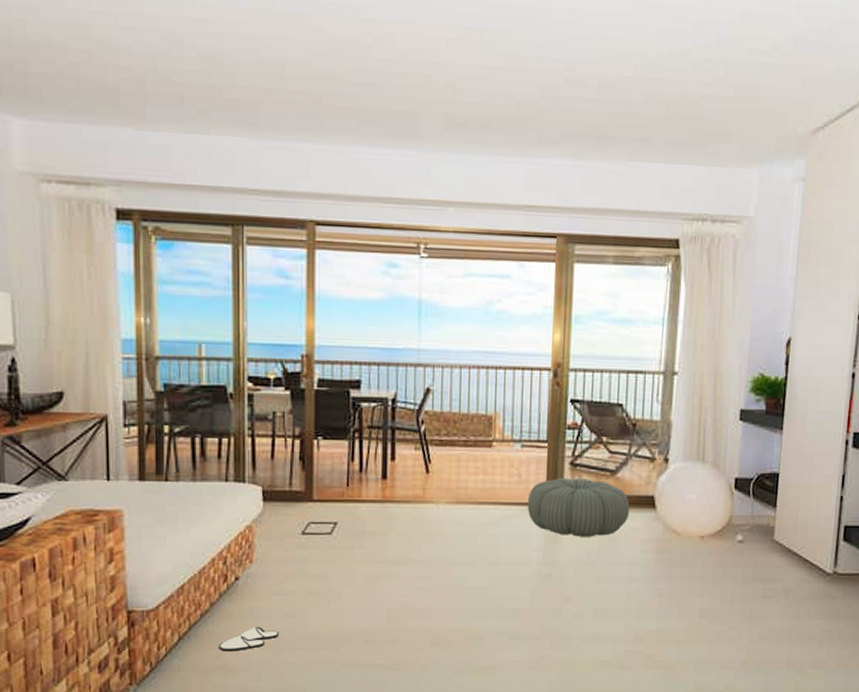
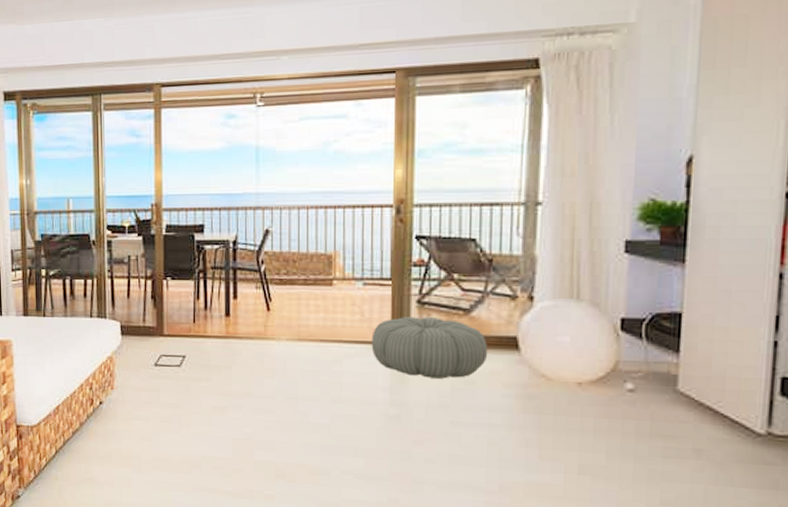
slippers: present [218,626,279,652] -> none [87,446,137,467]

